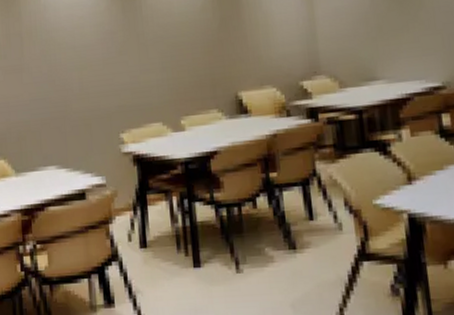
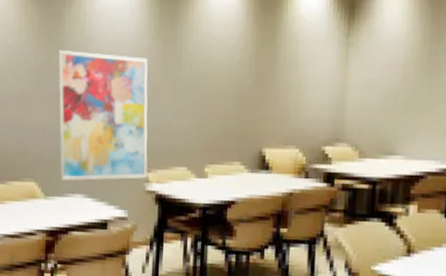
wall art: none [15,17,122,155] -> present [57,50,148,181]

